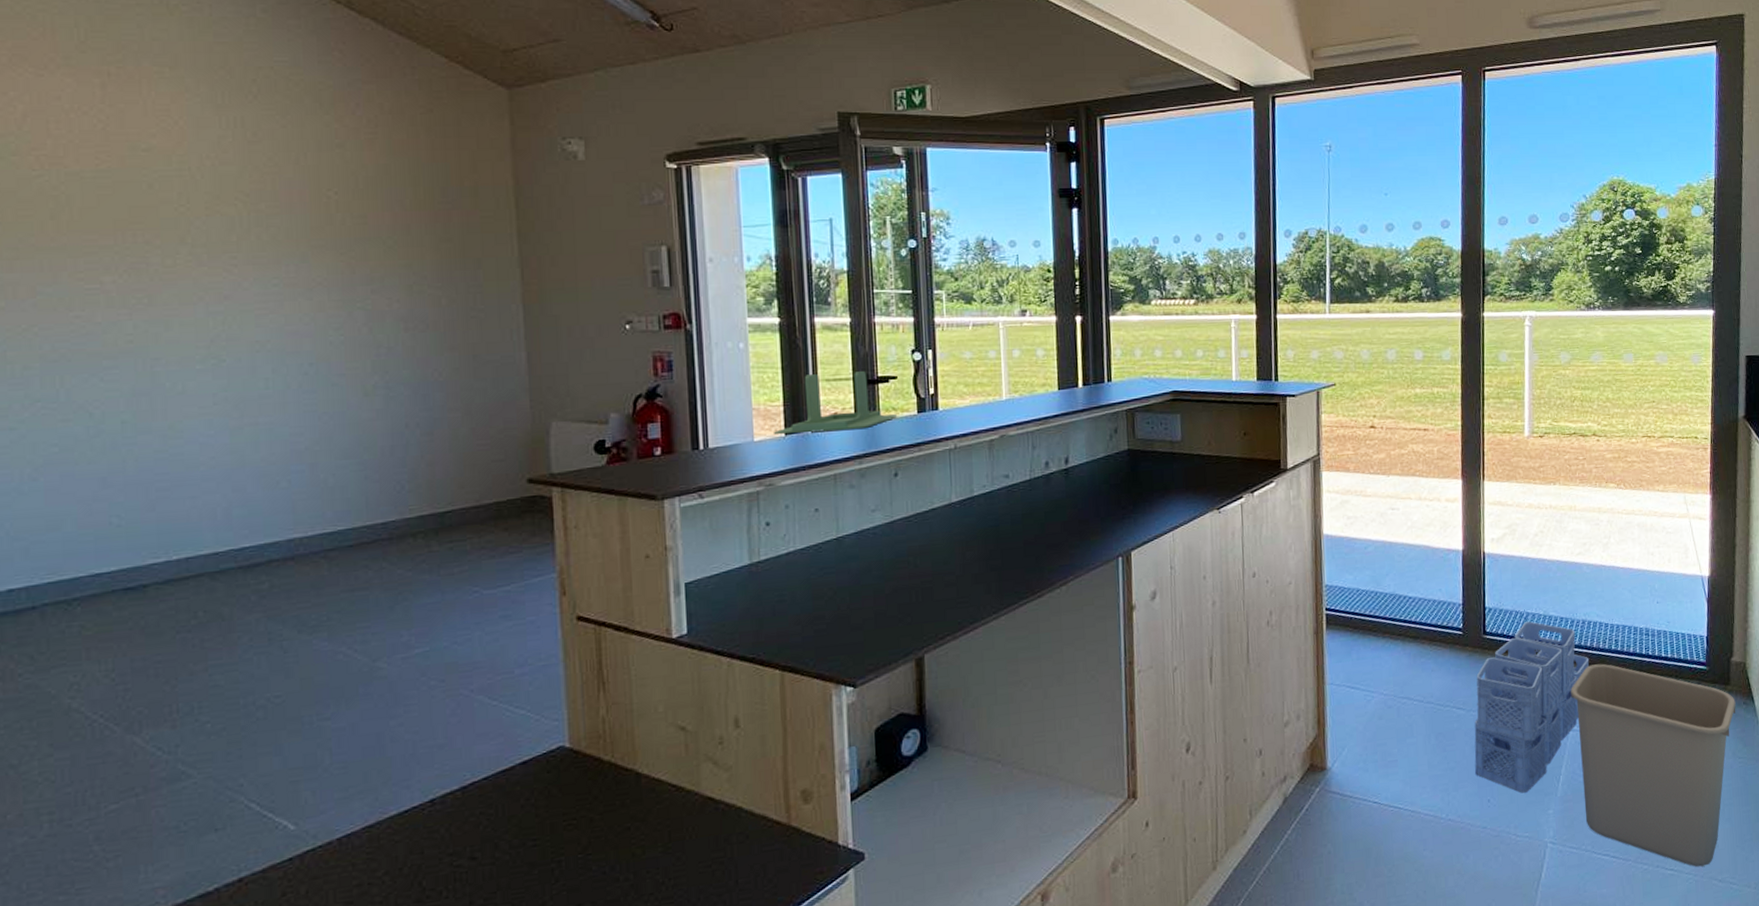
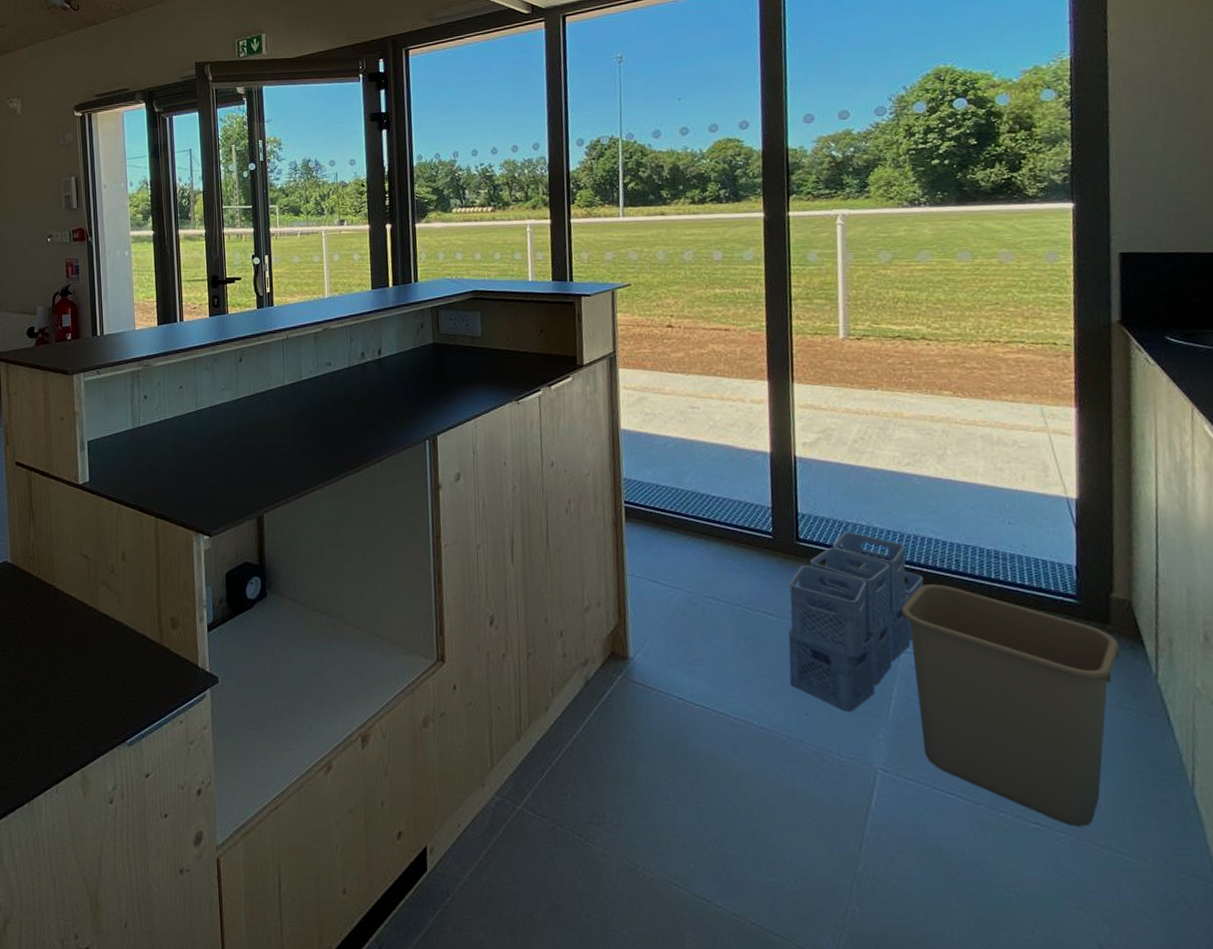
napkin holder: present [772,371,898,435] -> none [149,273,242,326]

